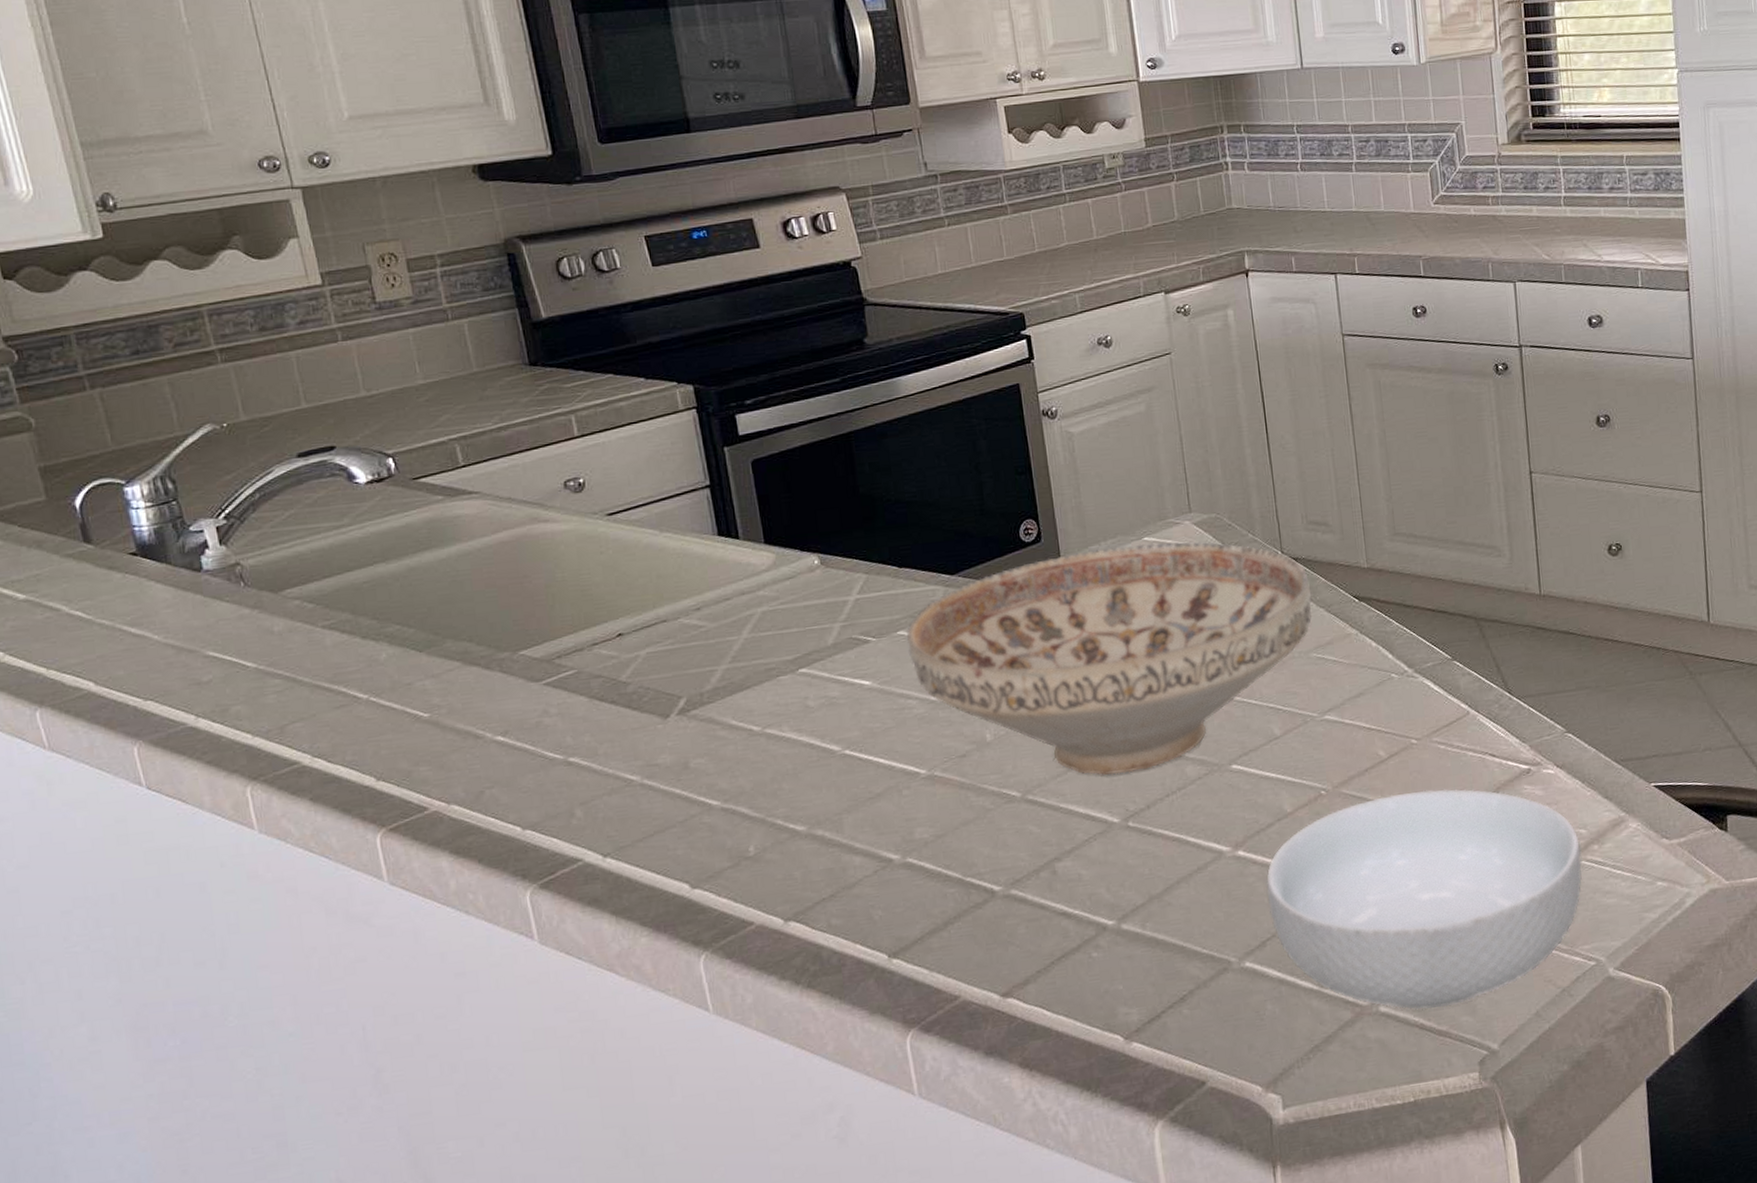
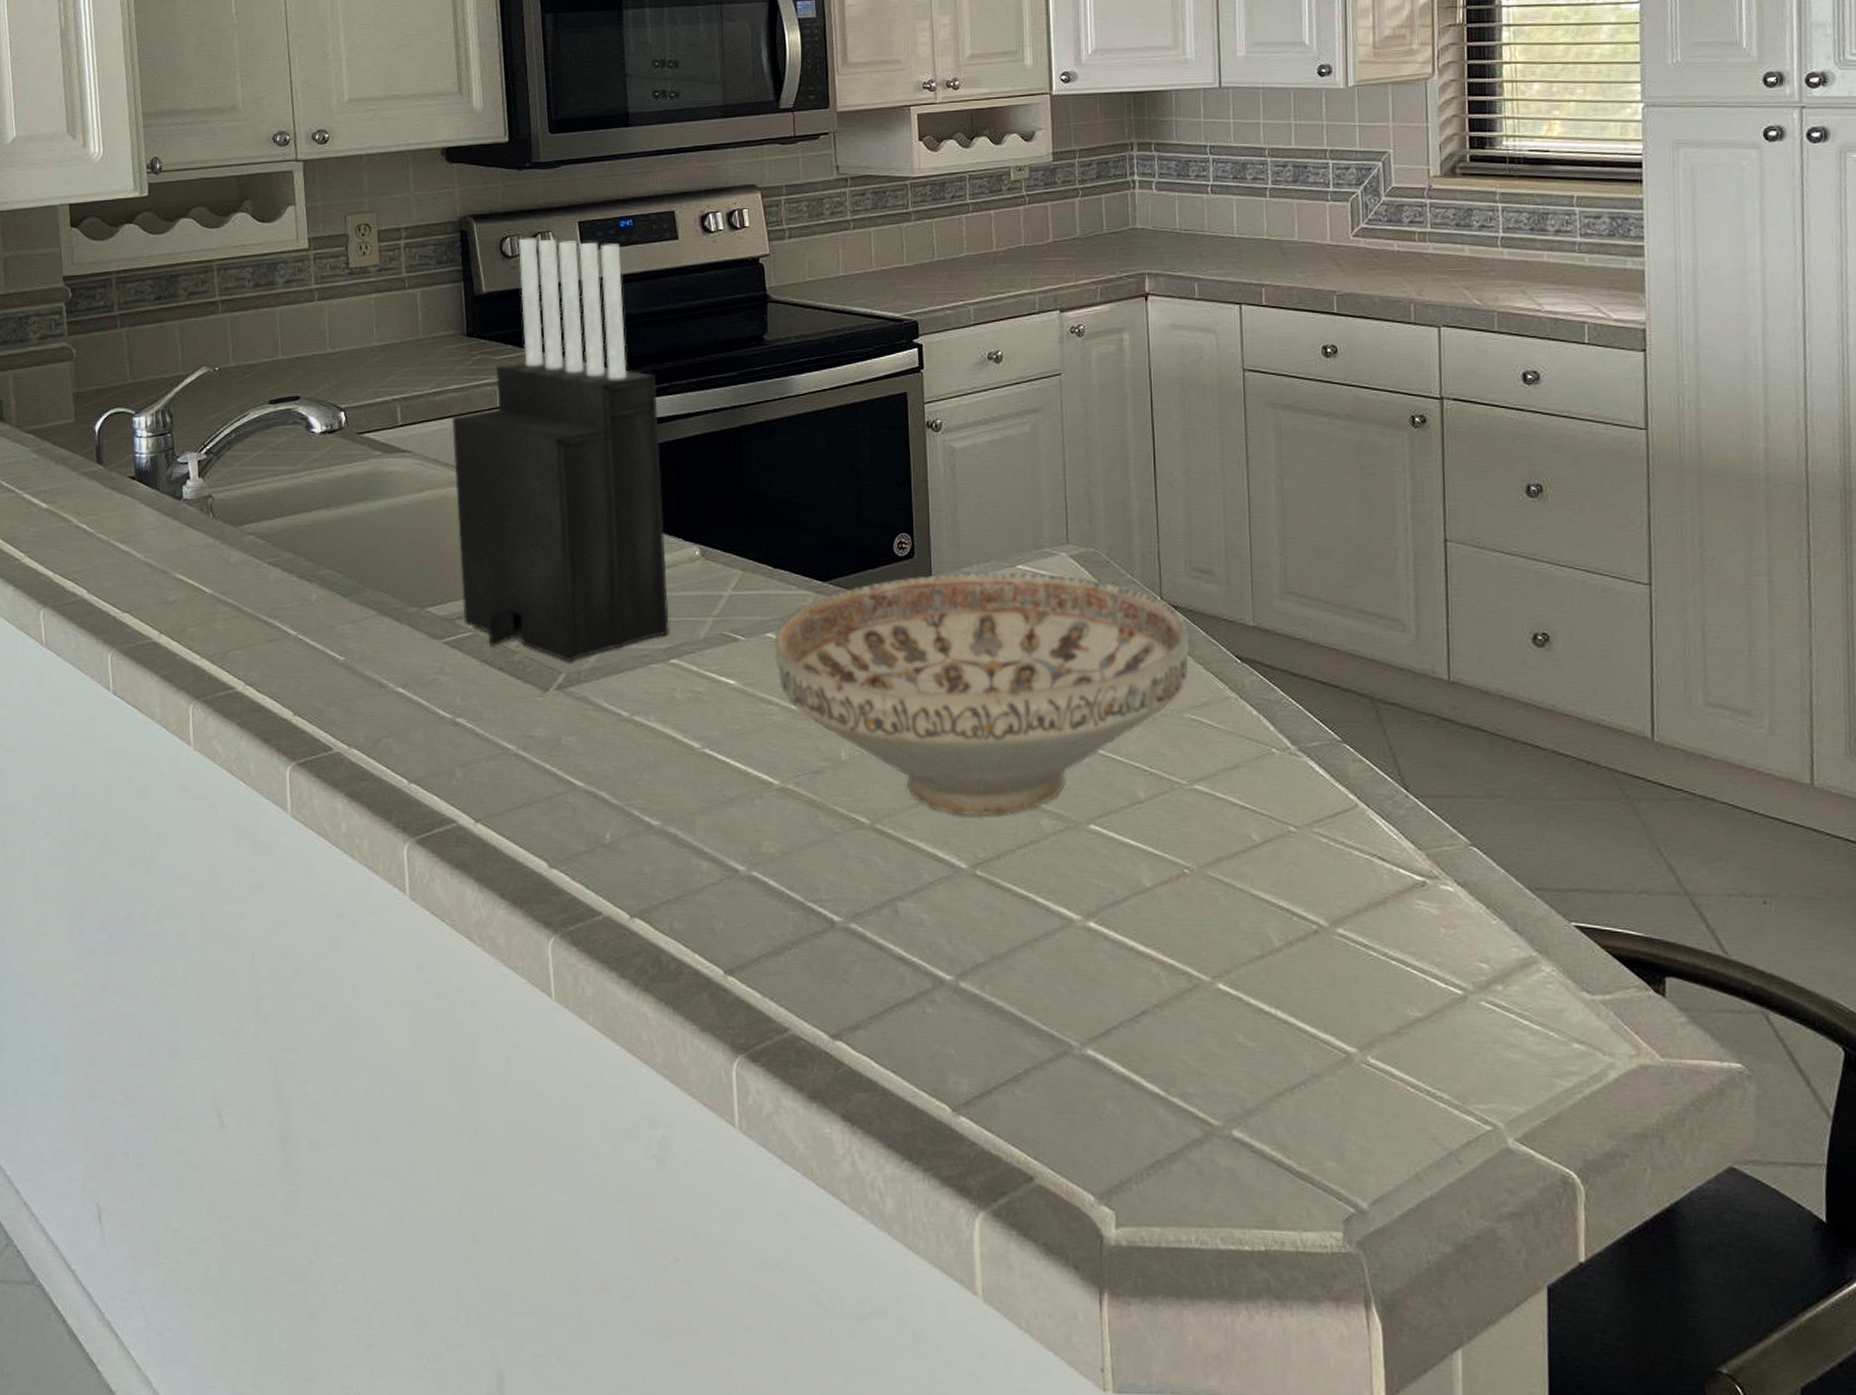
knife block: none [523,256,796,685] -> present [452,238,670,661]
cereal bowl: present [1266,789,1583,1010] -> none [1116,887,1482,1145]

